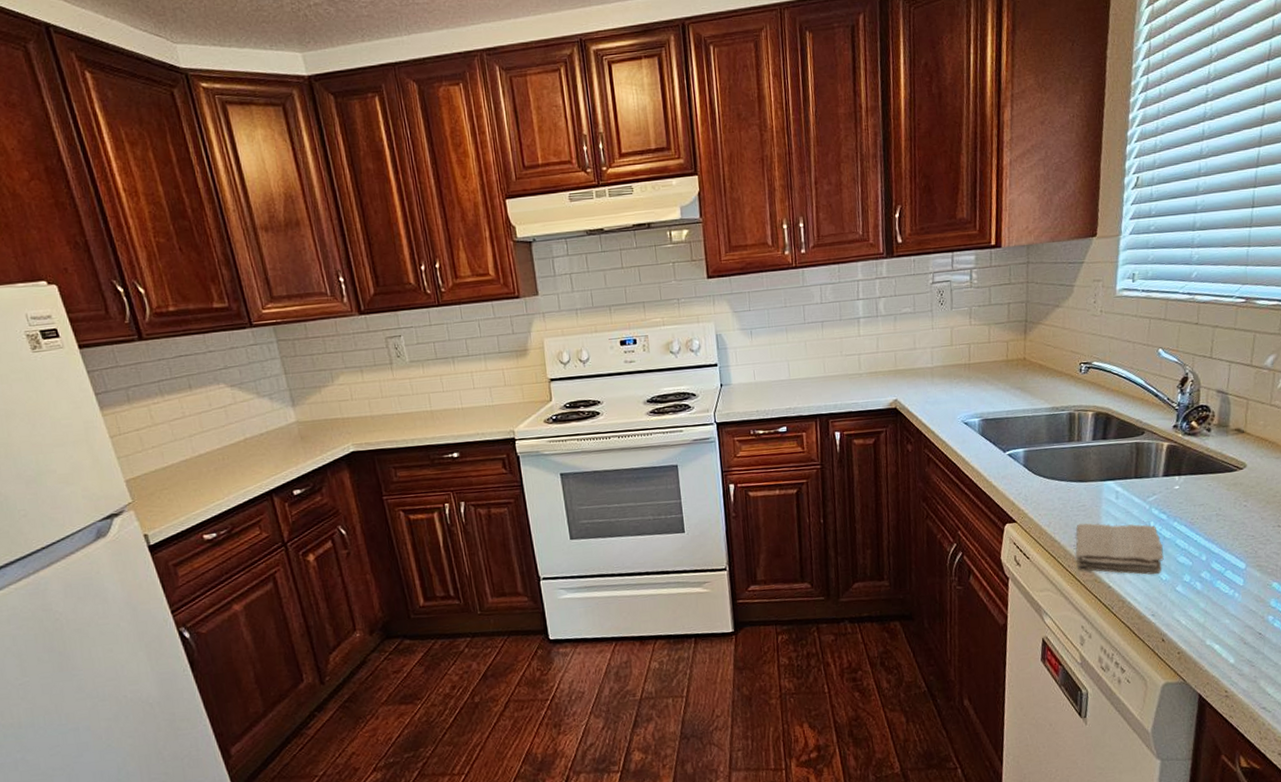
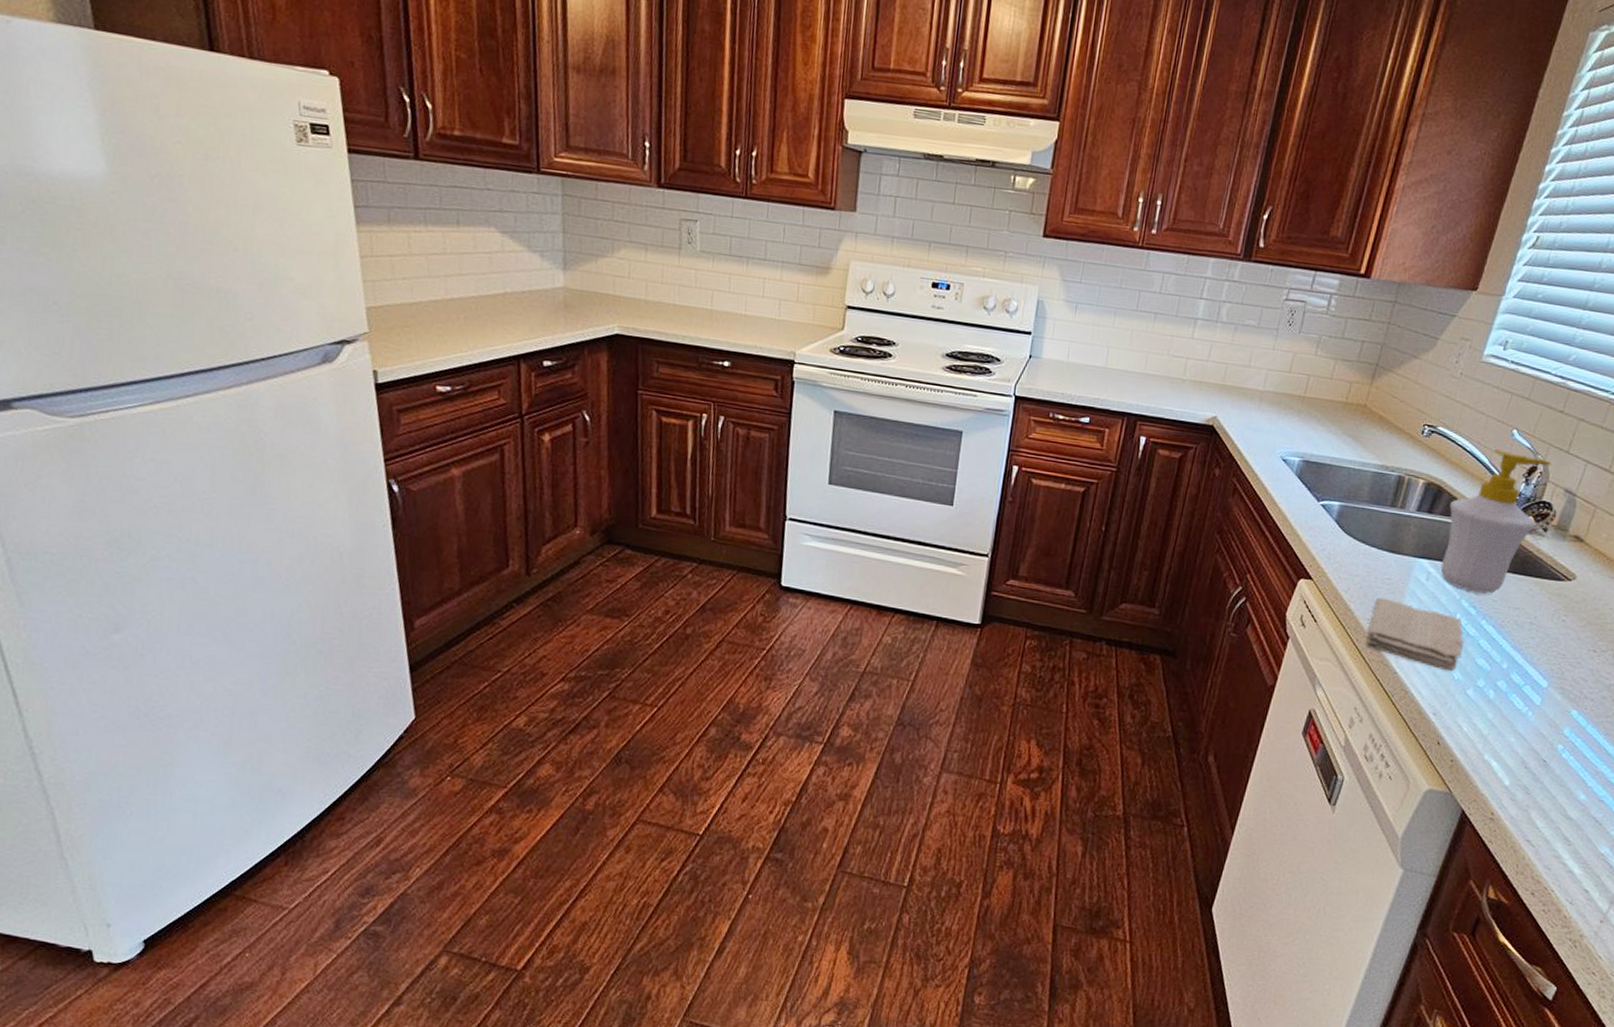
soap bottle: none [1120,368,1200,500] -> present [1440,448,1551,594]

